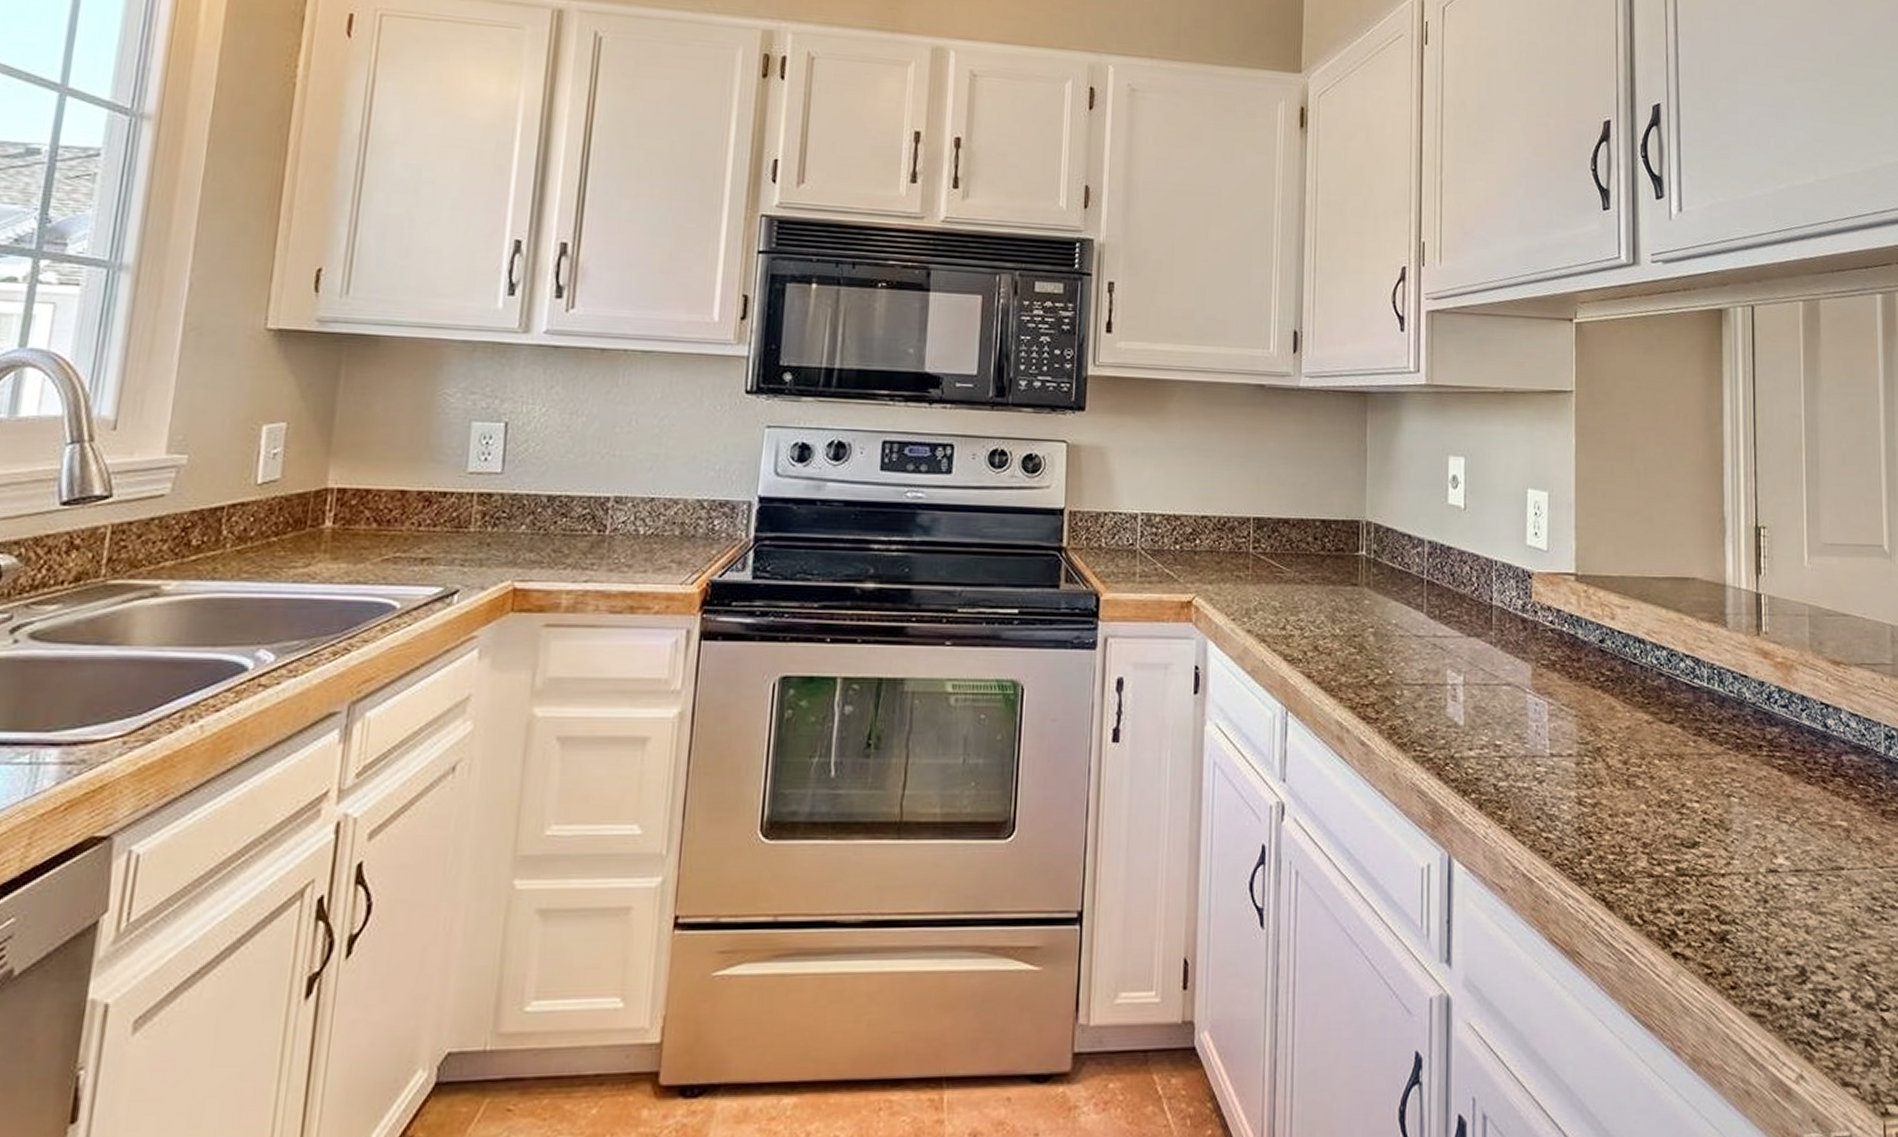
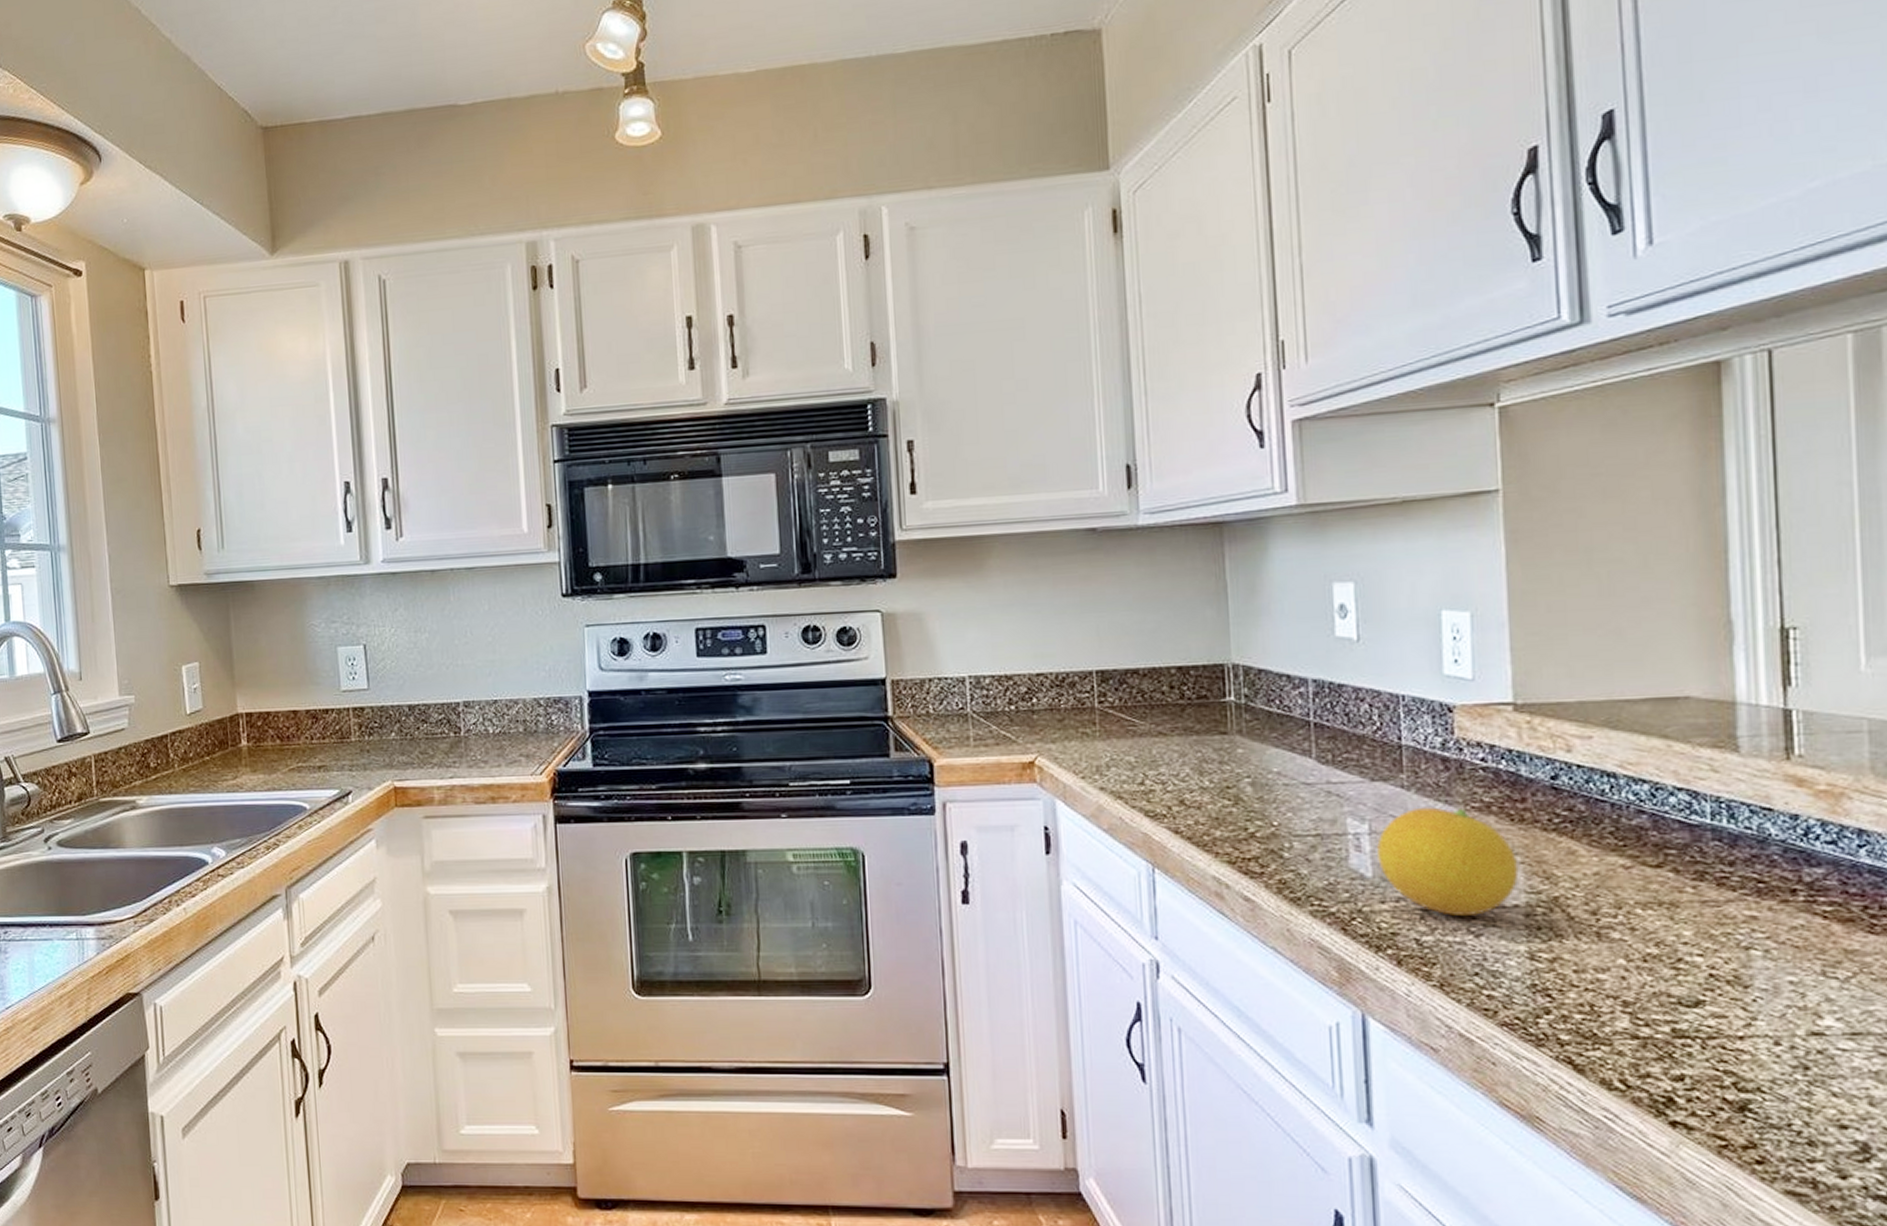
fruit: none [1469,662,1573,763] -> present [1377,807,1519,916]

